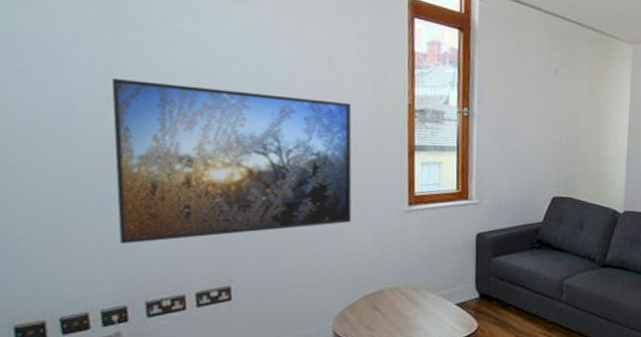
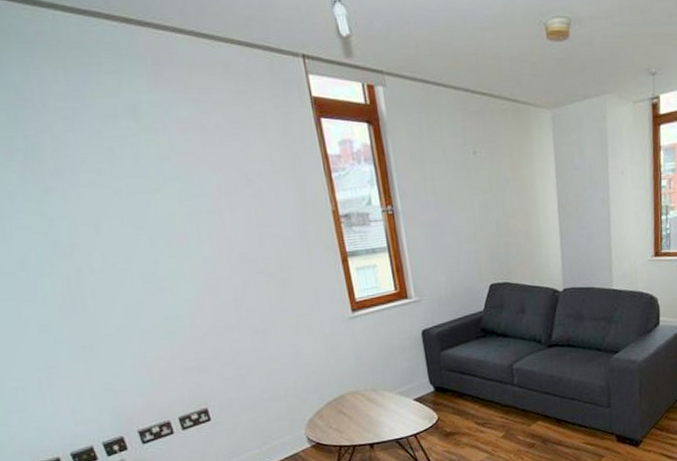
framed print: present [112,79,352,244] -> none [52,218,302,382]

